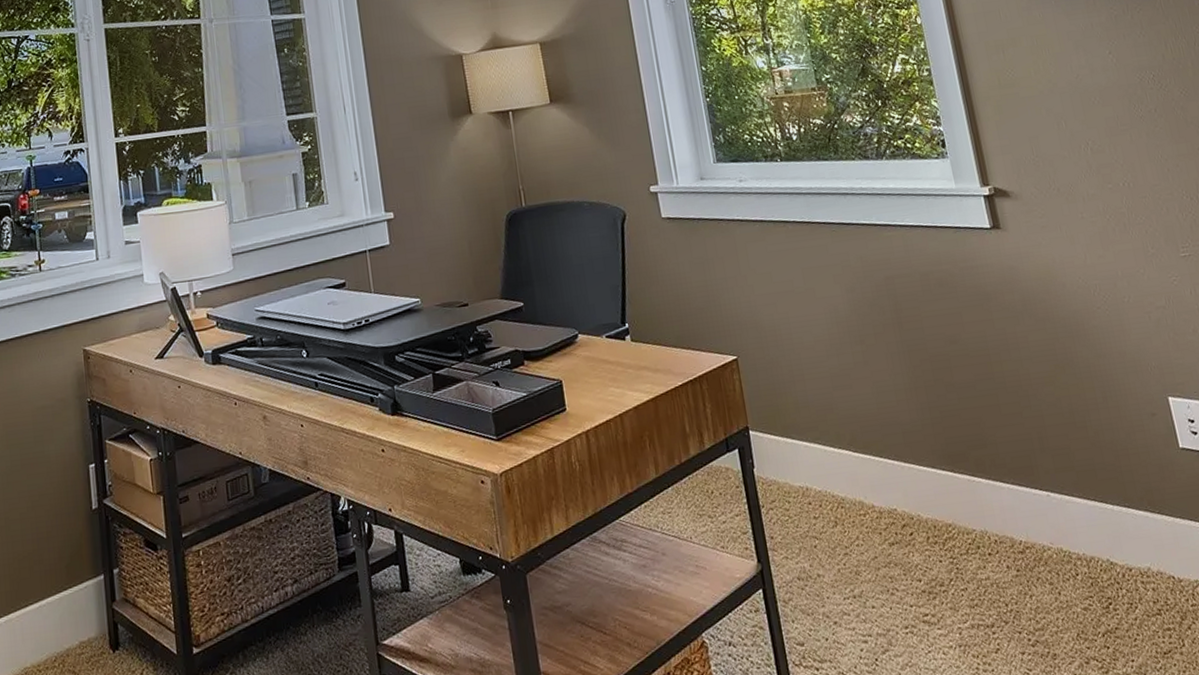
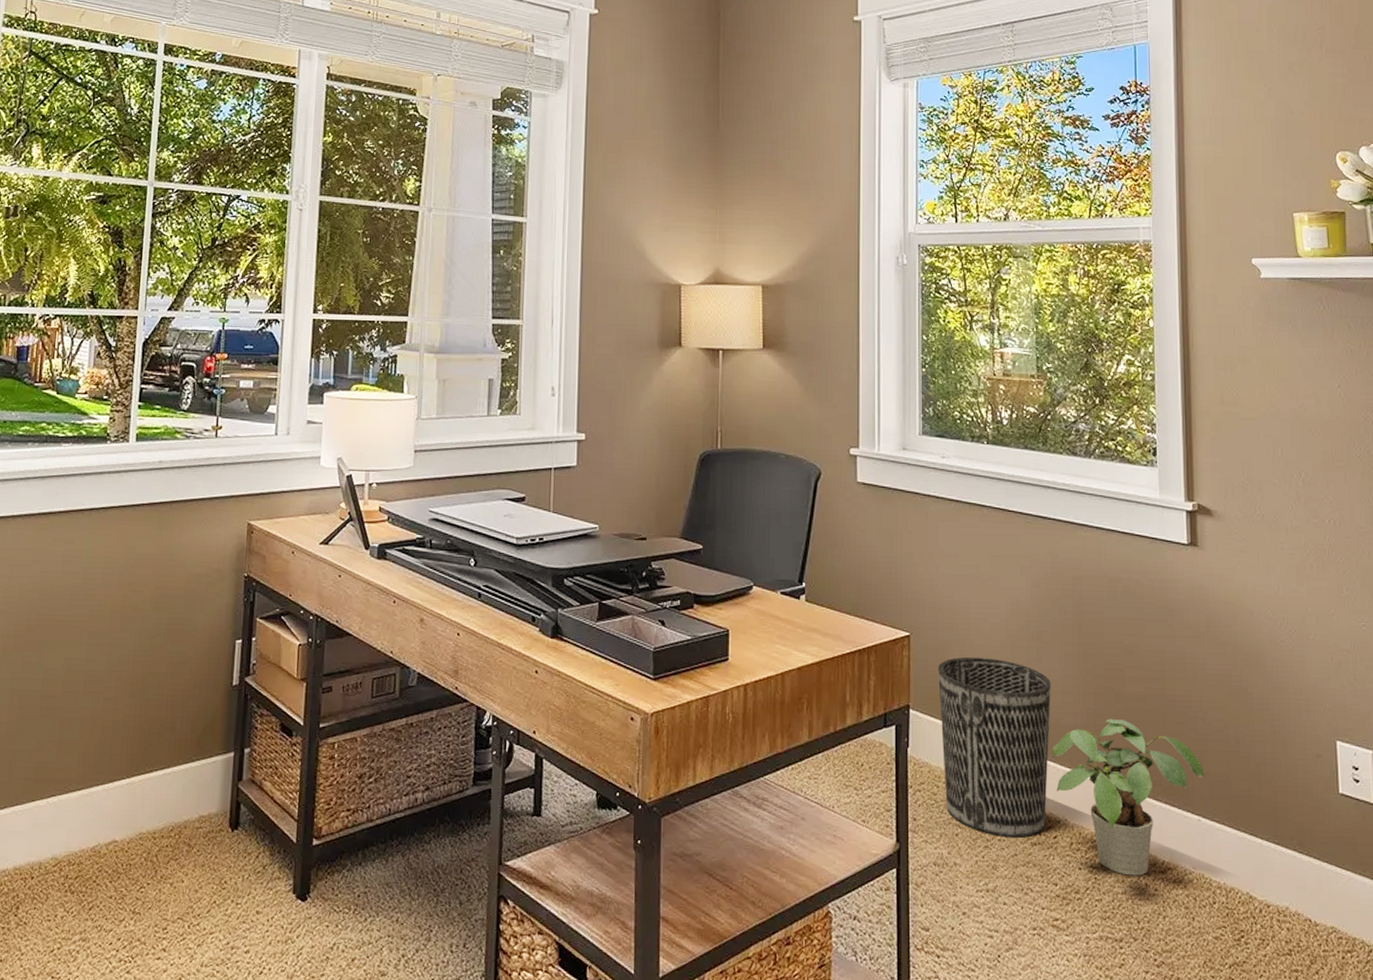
wastebasket: none [769,368,900,542] -> present [937,656,1051,838]
potted plant: none [894,408,1046,561] -> present [1053,718,1204,876]

